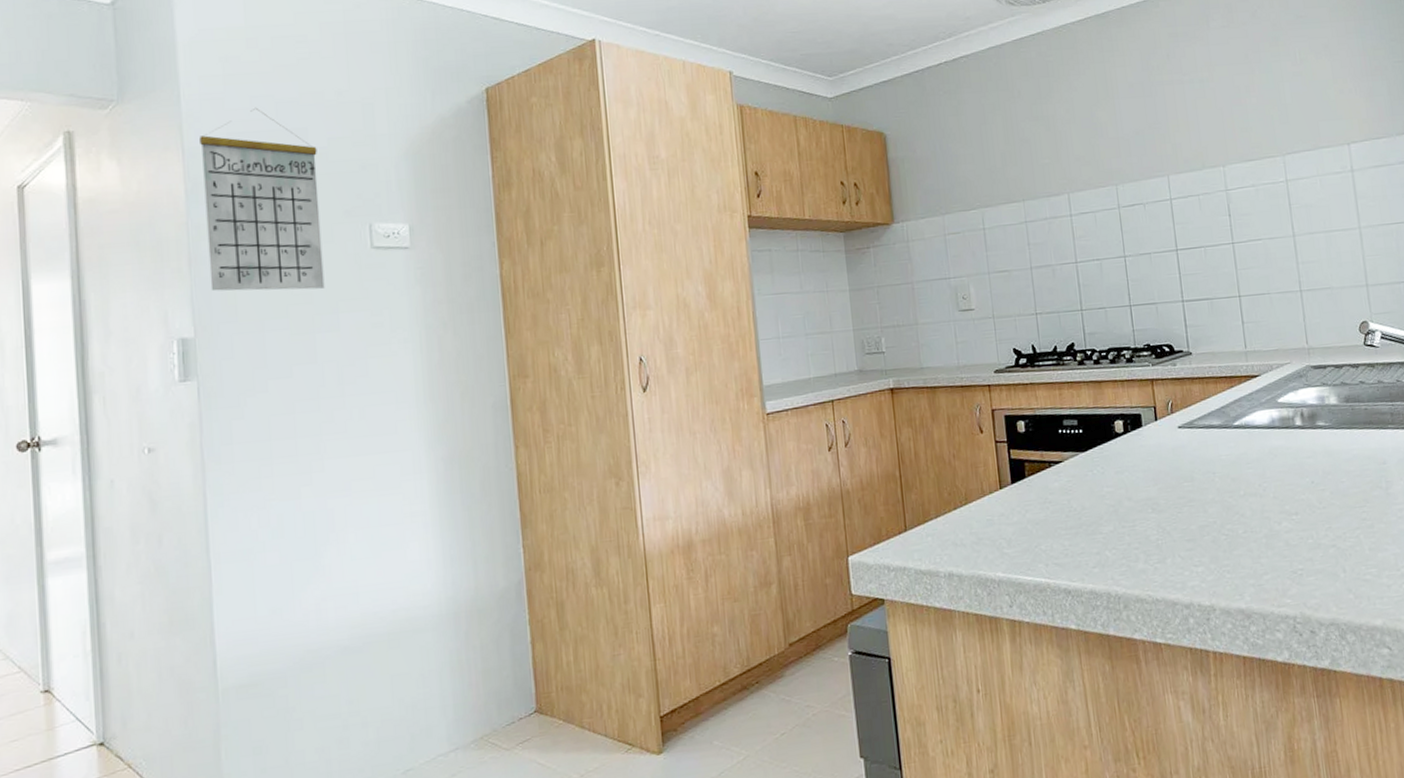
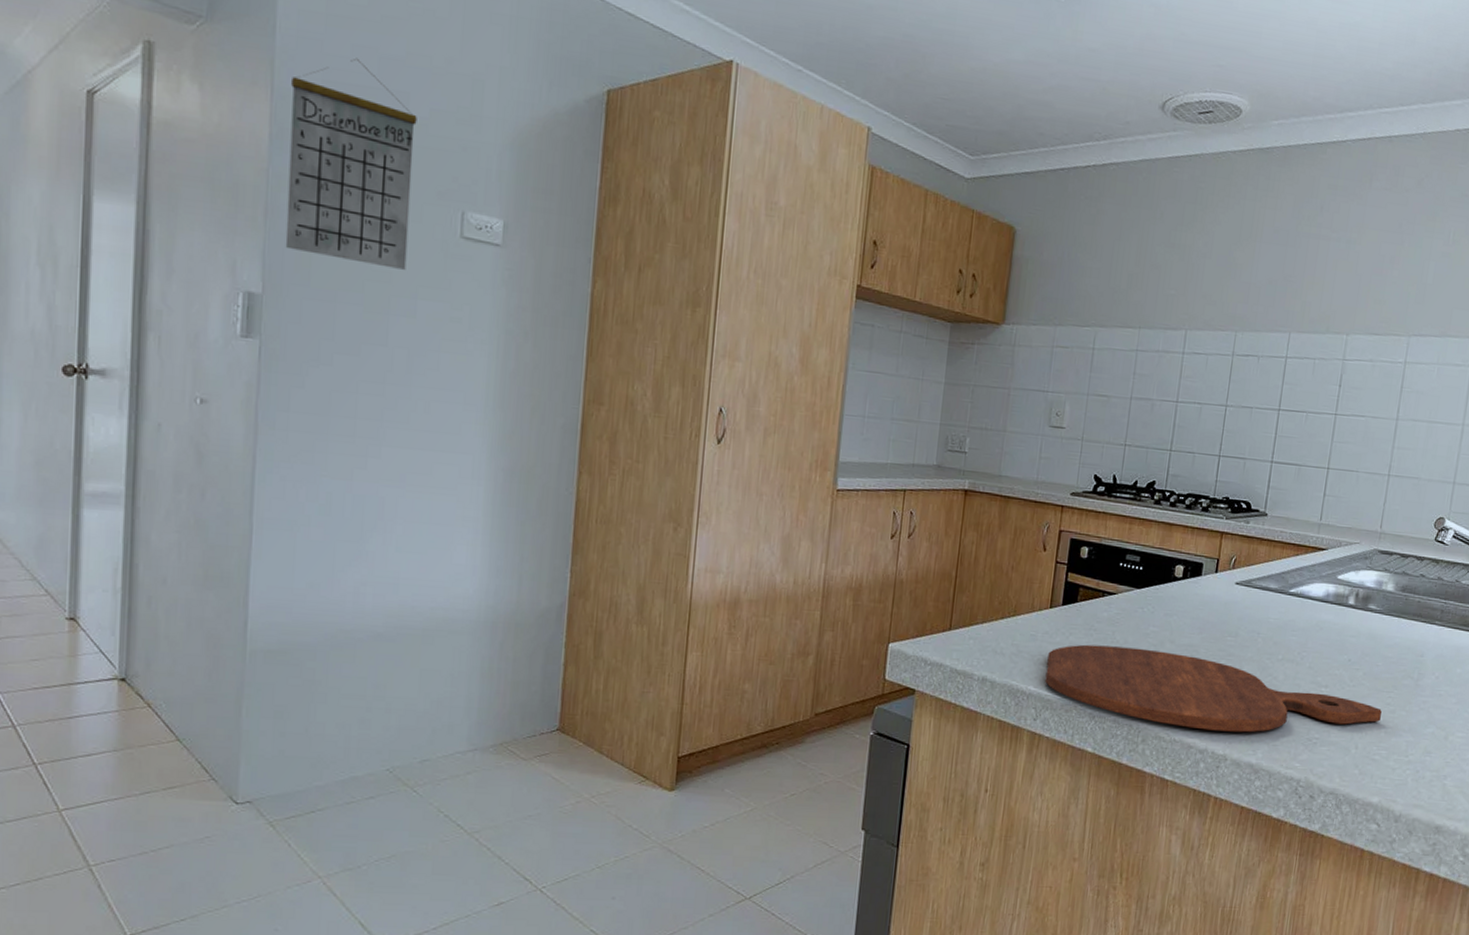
cutting board: none [1009,509,1361,585] -> present [1045,644,1382,733]

